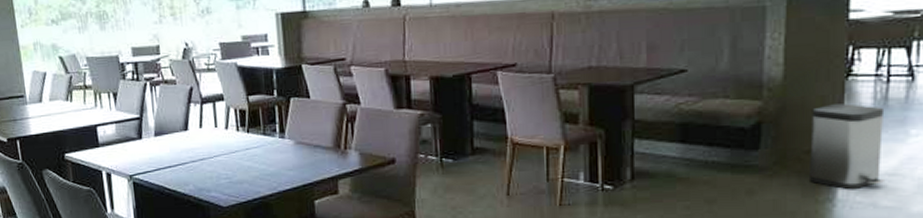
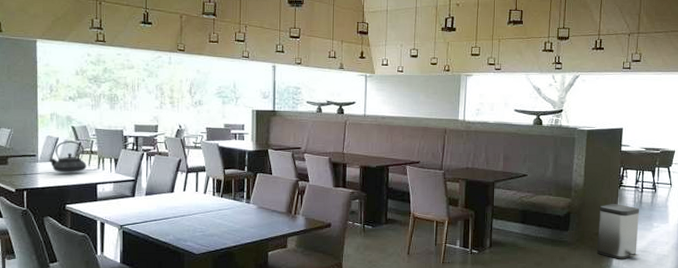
teapot: none [39,74,82,116] -> present [49,140,87,174]

